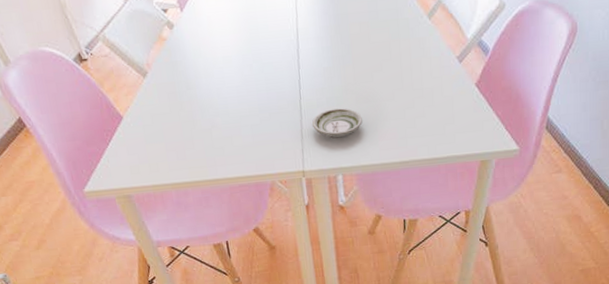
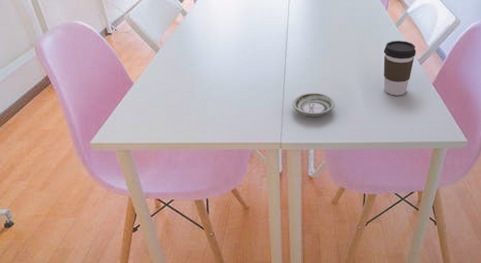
coffee cup: none [415,35,454,103] -> present [383,40,416,96]

